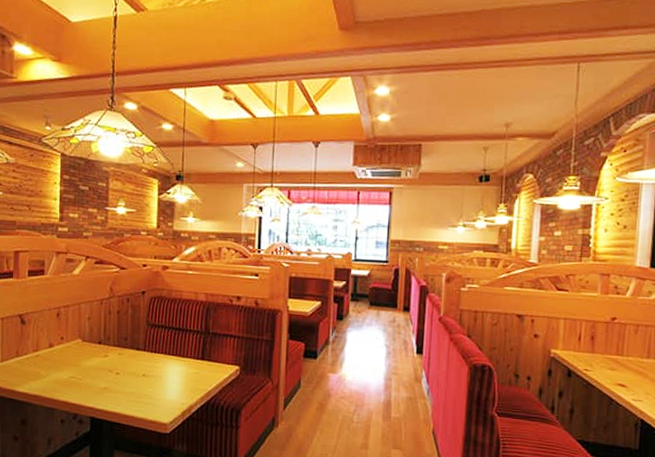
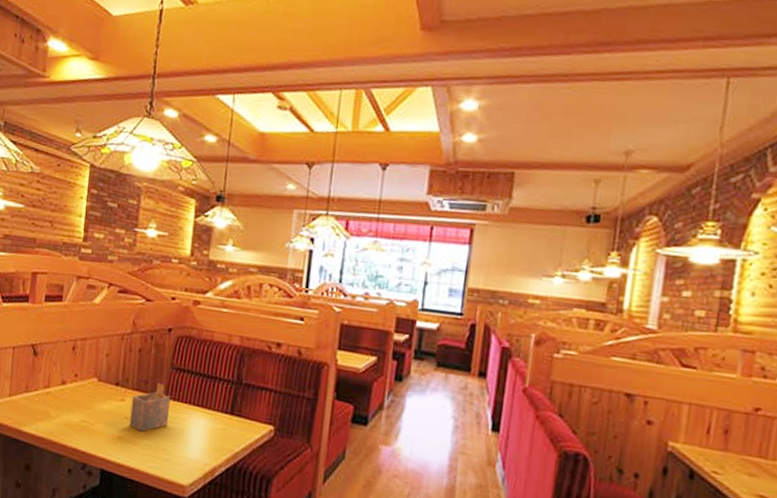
napkin holder: none [113,339,149,382] -> present [129,383,171,432]

